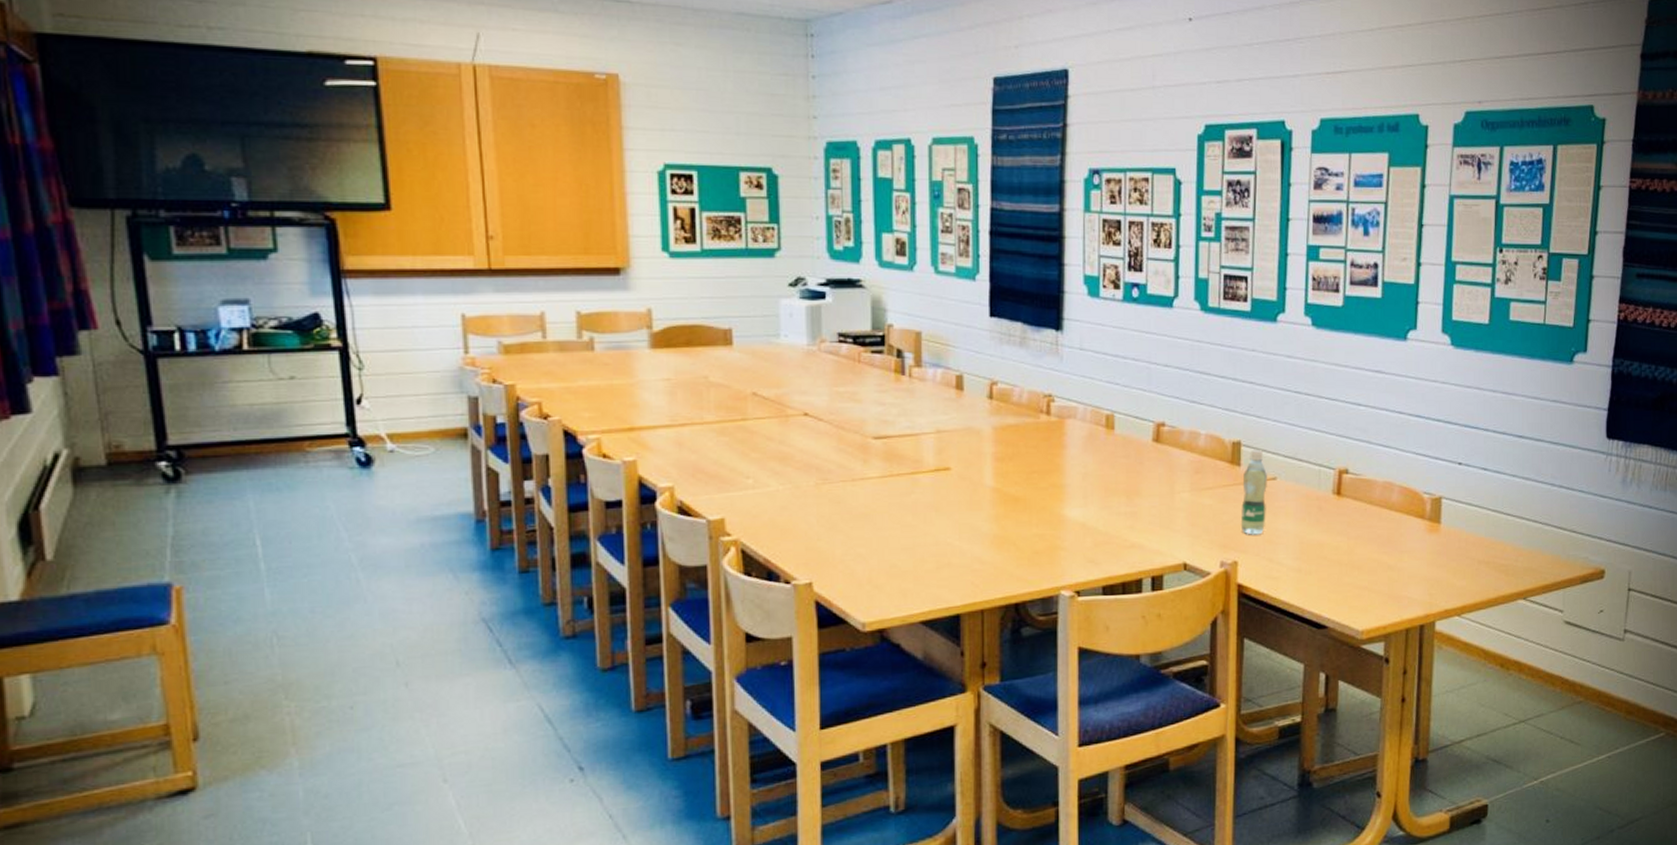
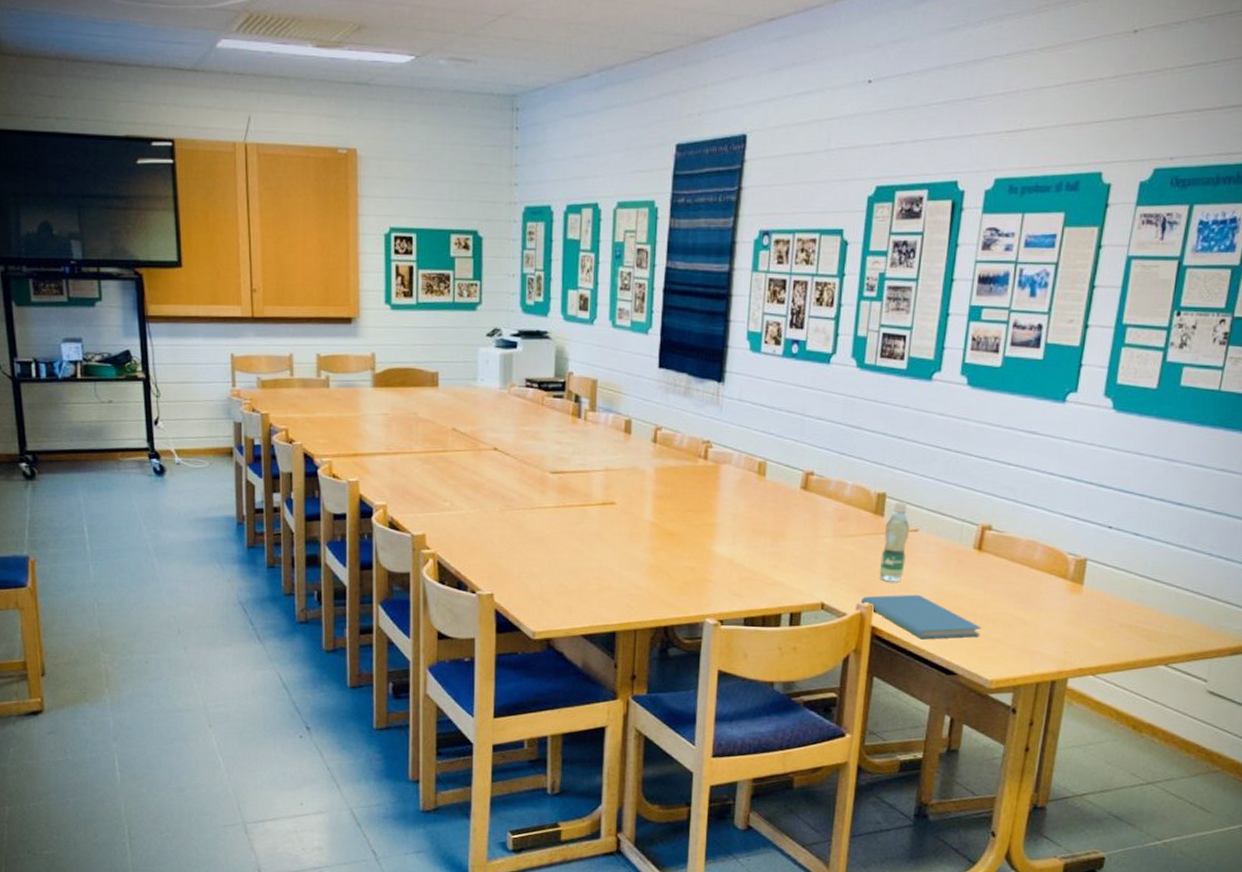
book: none [1225,546,1348,594] -> present [861,594,981,640]

